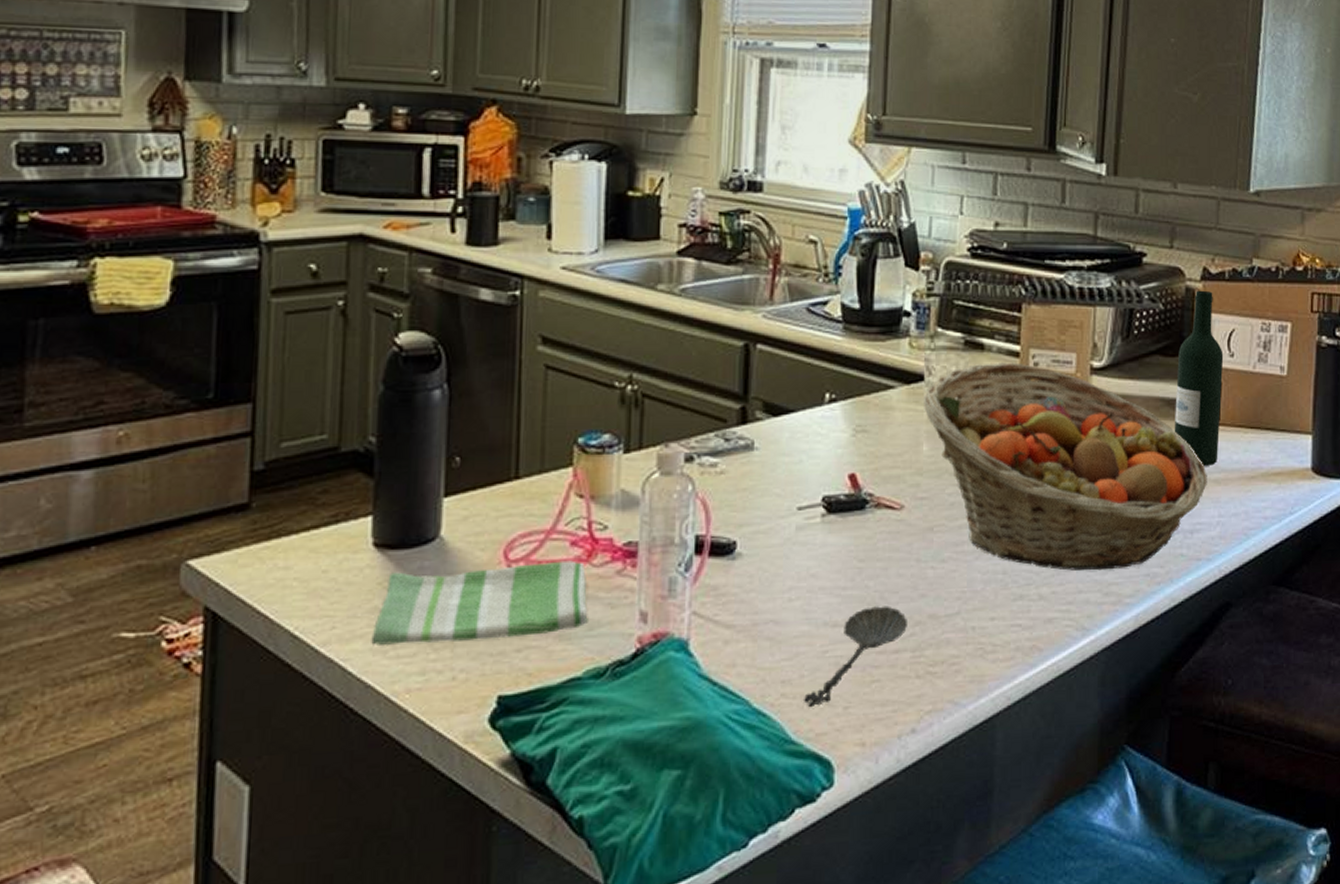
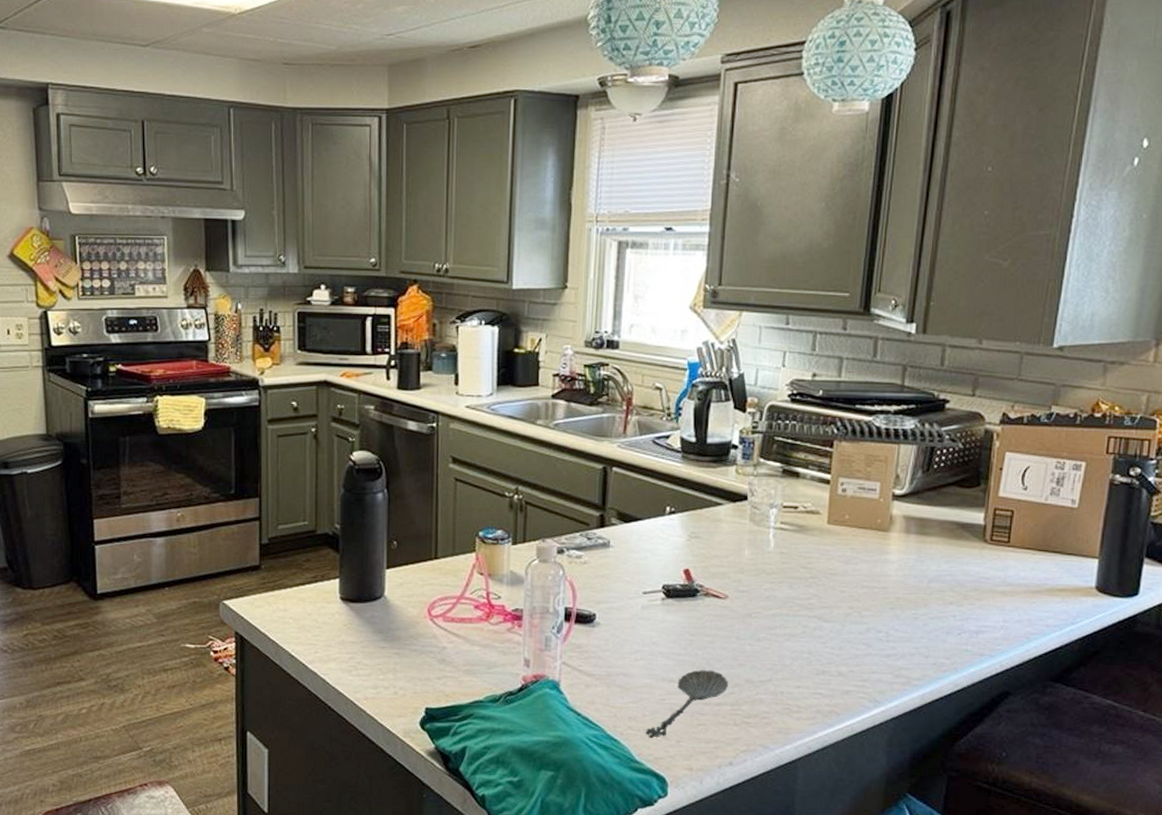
dish towel: present [371,560,588,645] -> none [341,618,487,669]
fruit basket: present [924,362,1207,571] -> none [746,488,995,658]
wine bottle: present [1174,290,1224,466] -> none [966,432,1017,580]

